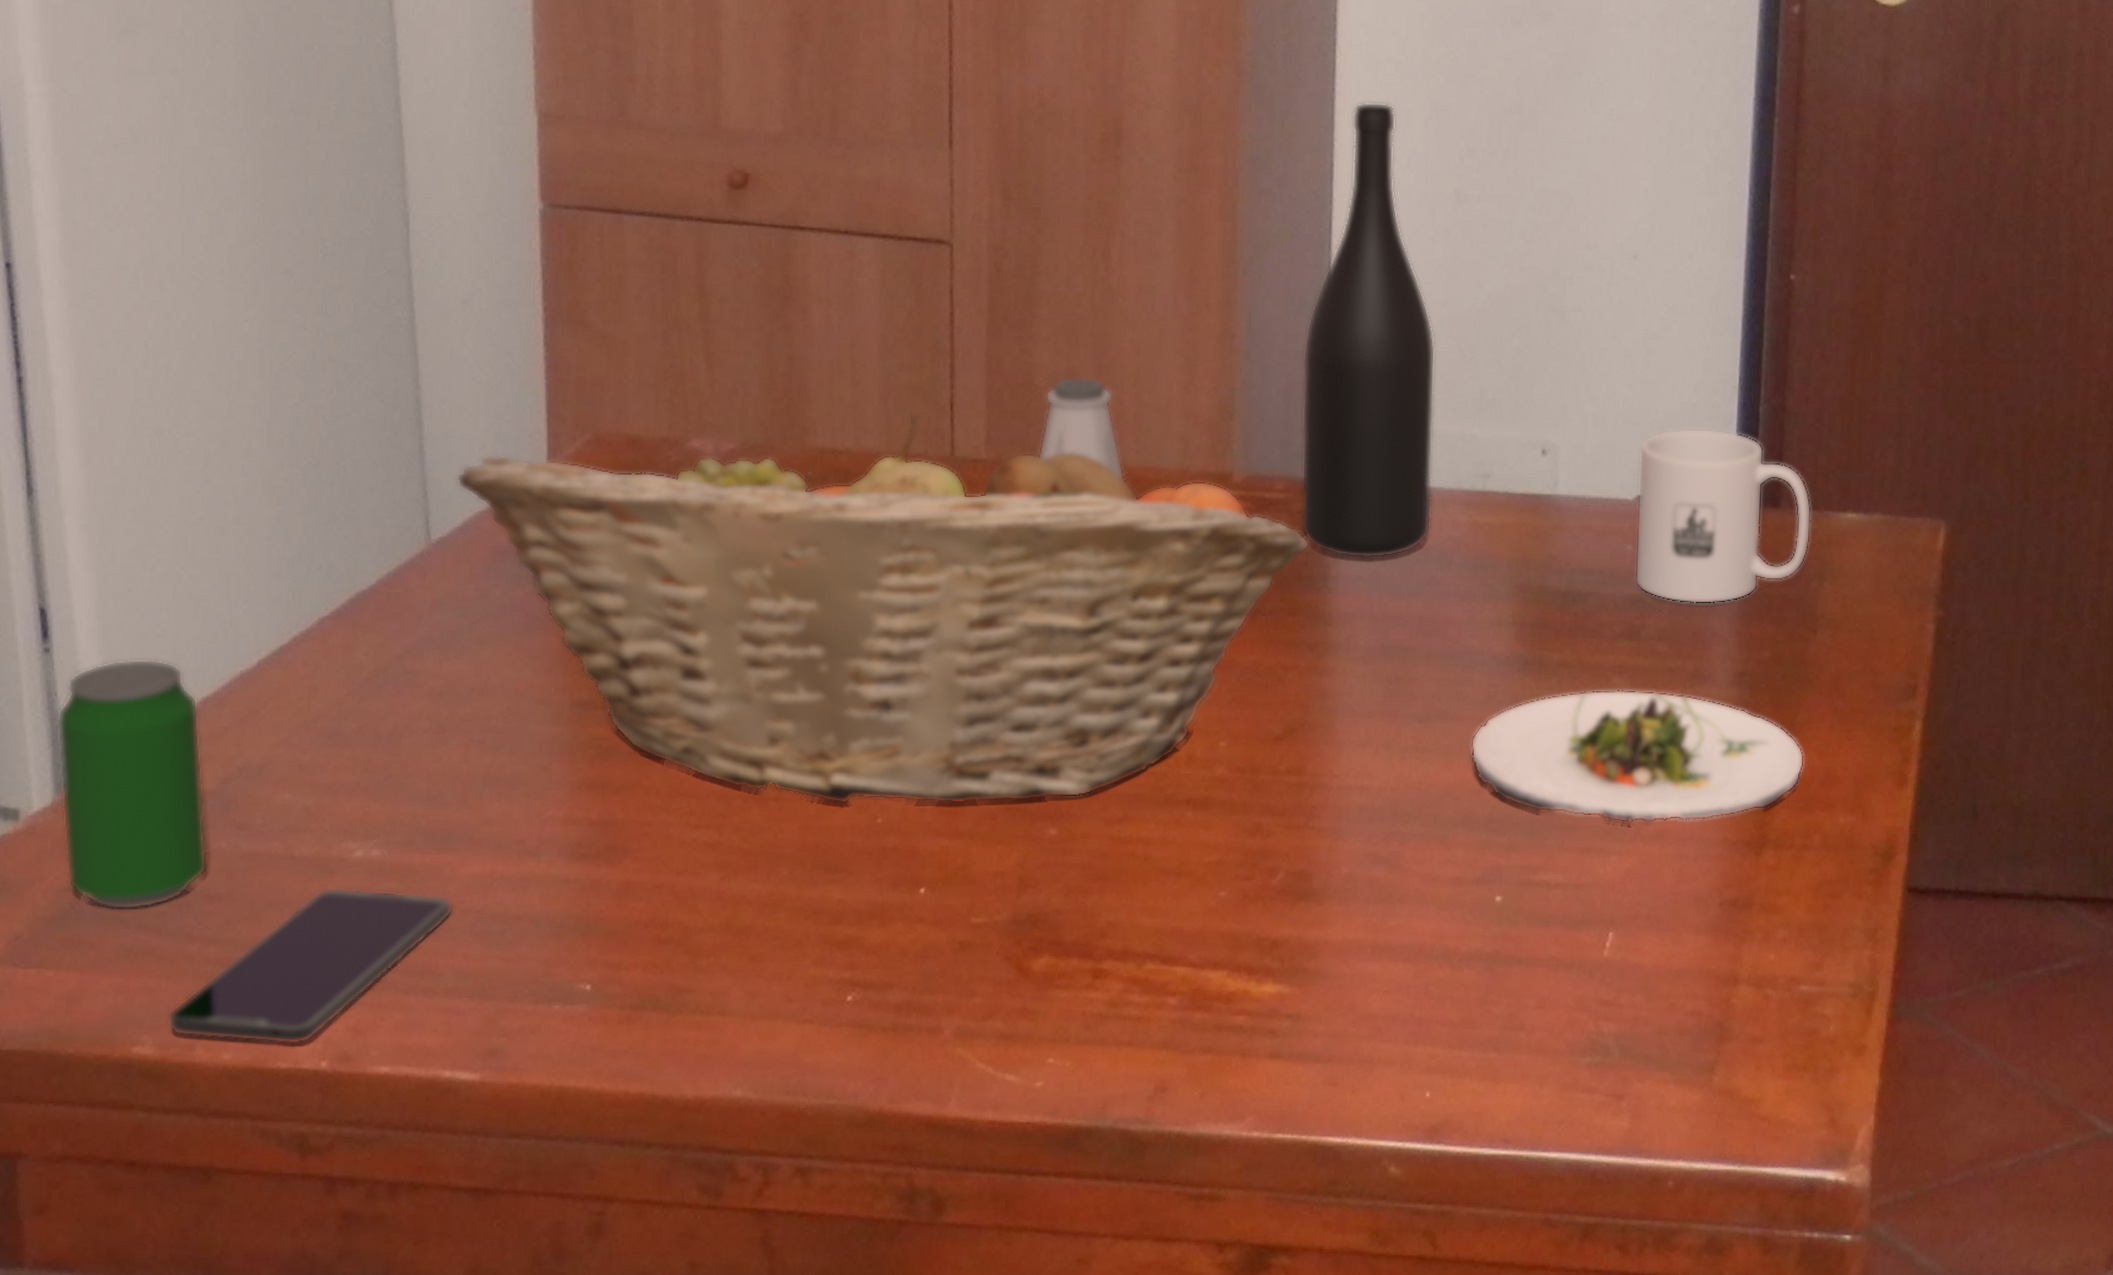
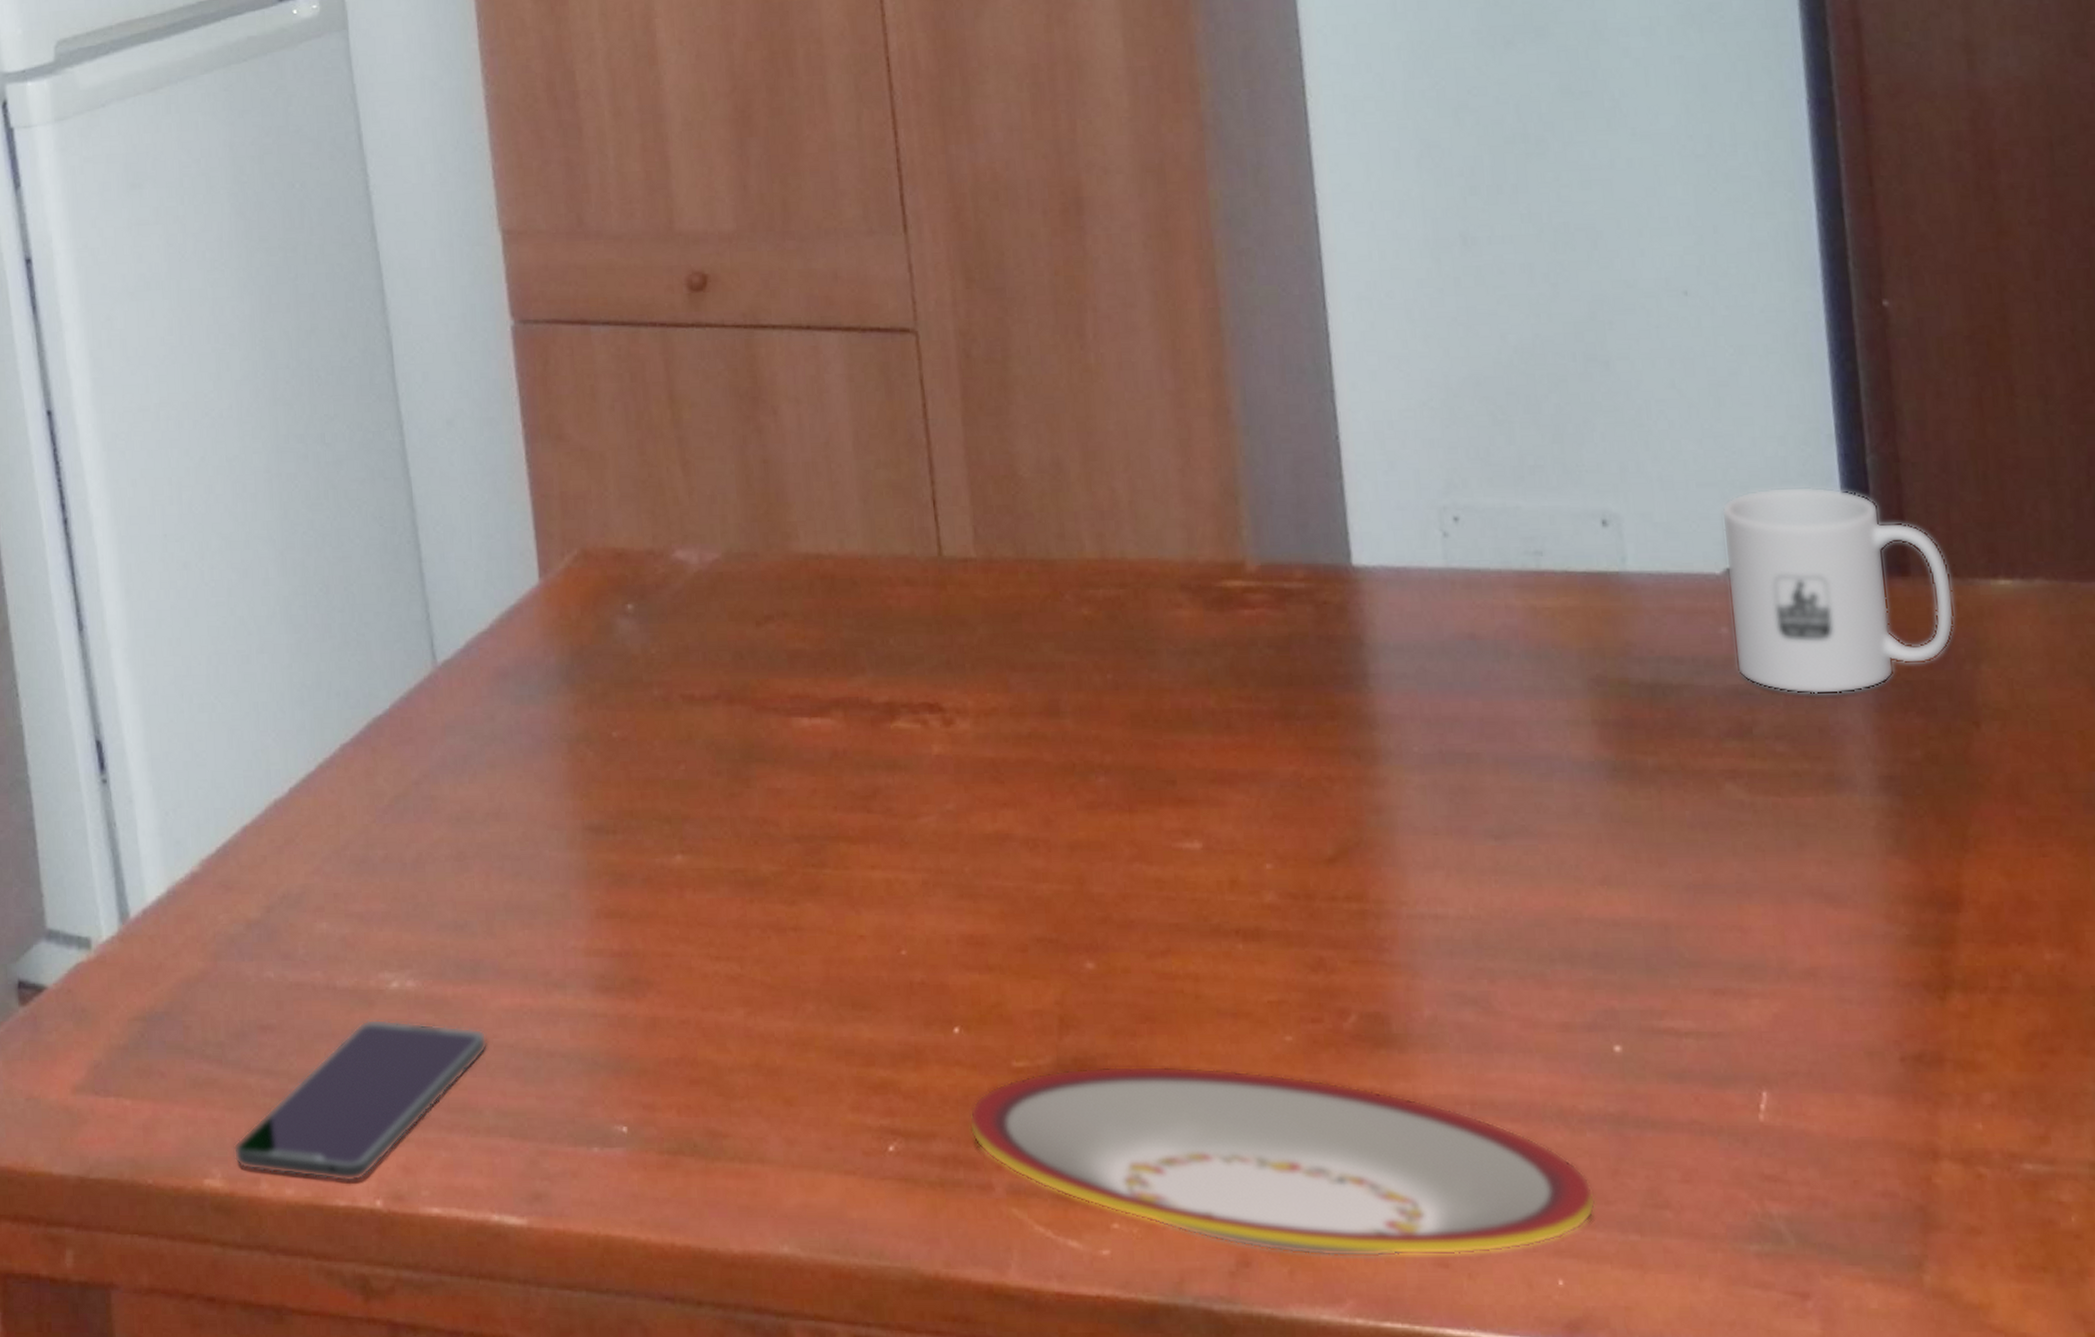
beverage can: present [56,659,208,910] -> none [116,788,259,1039]
fruit basket: present [457,412,1310,805] -> none [456,511,1342,935]
plate: none [925,919,1465,1081] -> present [968,1066,1596,1257]
saltshaker: present [1036,376,1125,480] -> none [1028,464,1126,575]
wine bottle: present [1301,102,1436,559] -> none [1308,144,1481,653]
salad plate: present [1470,690,1804,823] -> none [1559,799,1988,959]

